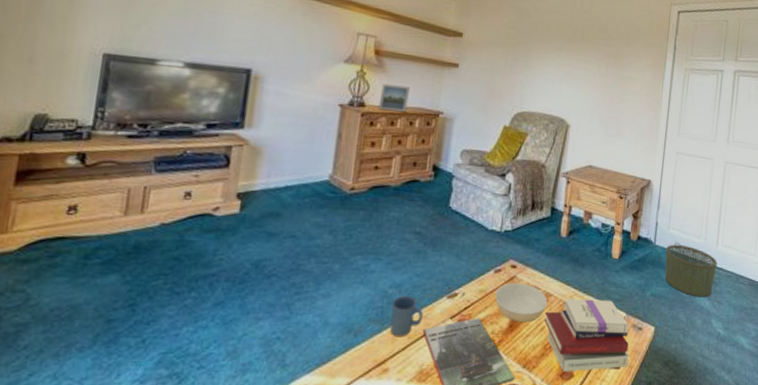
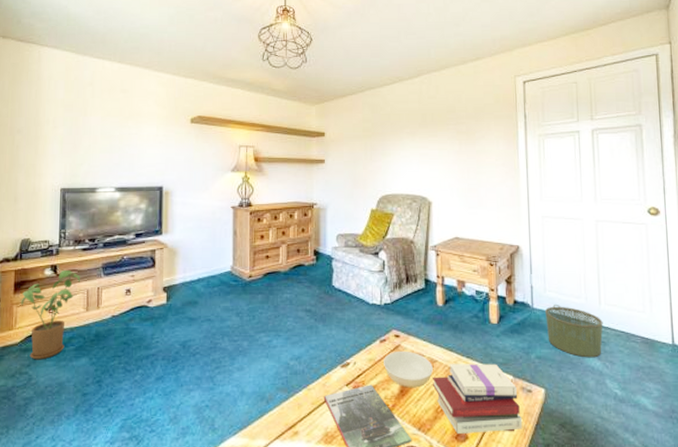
house plant: none [23,161,122,275] -> present [21,270,81,360]
picture frame: present [378,84,410,113] -> none [262,185,286,208]
mug: present [389,295,423,338] -> none [295,366,322,404]

